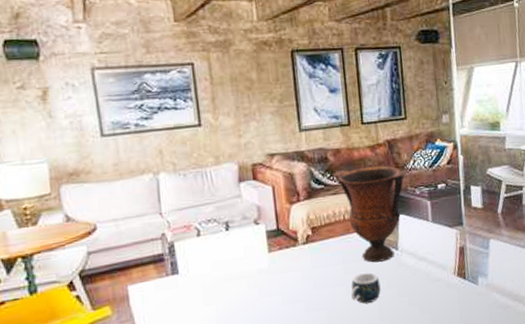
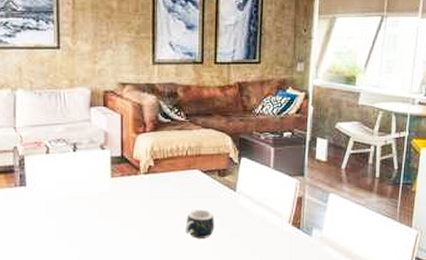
vase: present [333,165,407,263] -> none [181,107,254,201]

